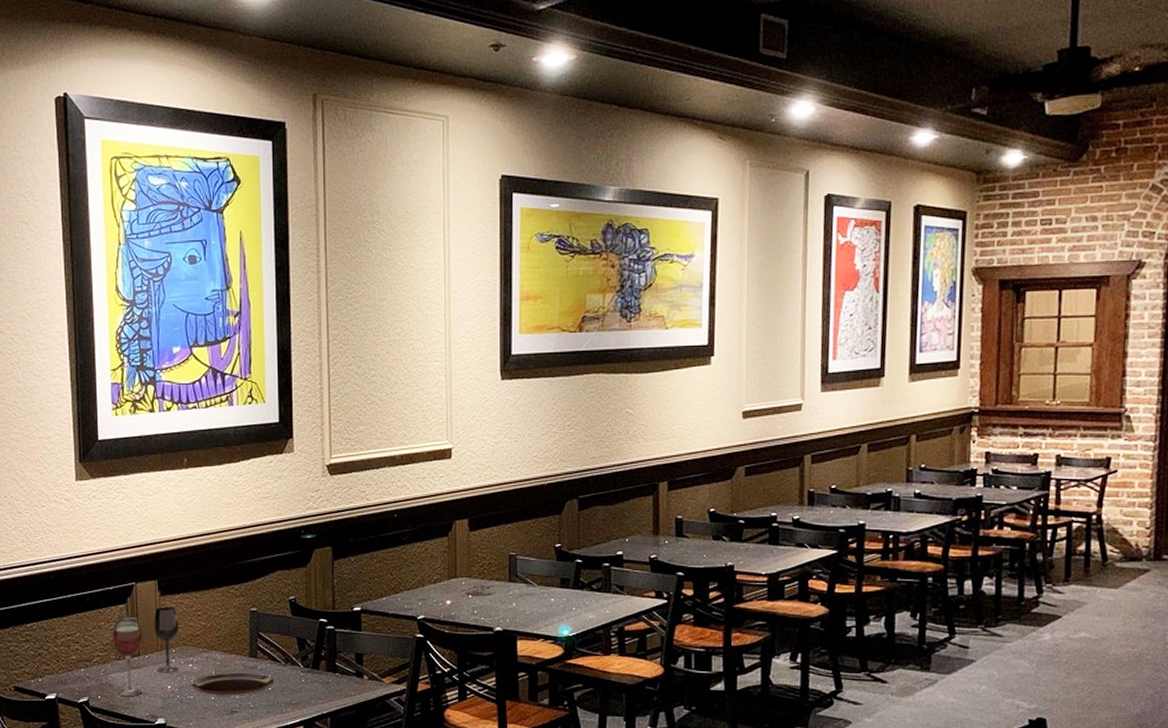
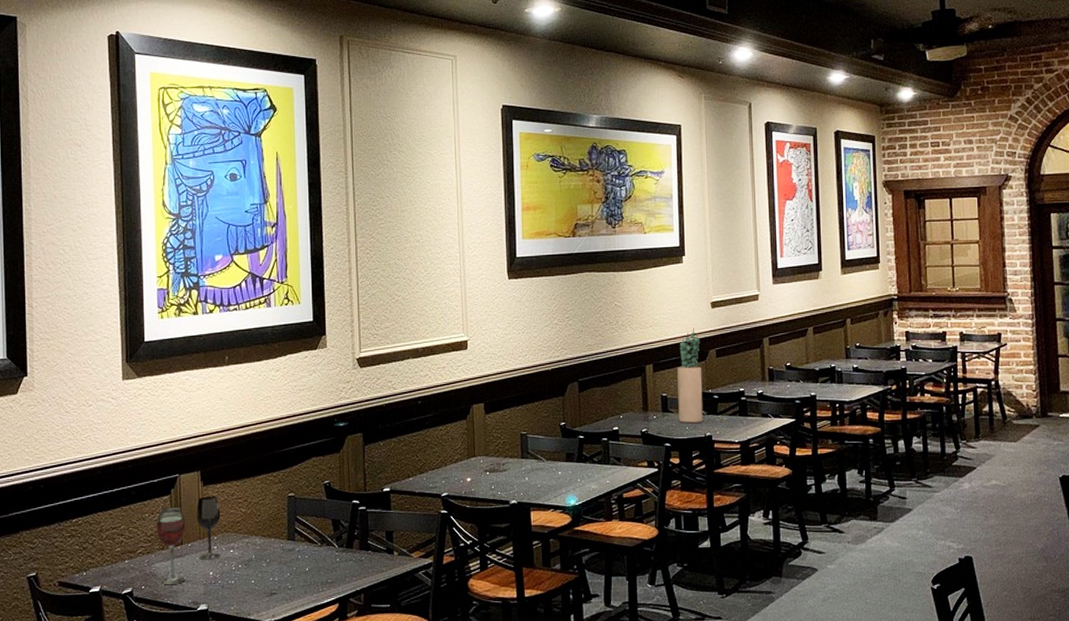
plate: present [192,672,275,696] -> none [233,555,311,579]
vase: none [695,440,727,551] -> present [676,327,704,424]

